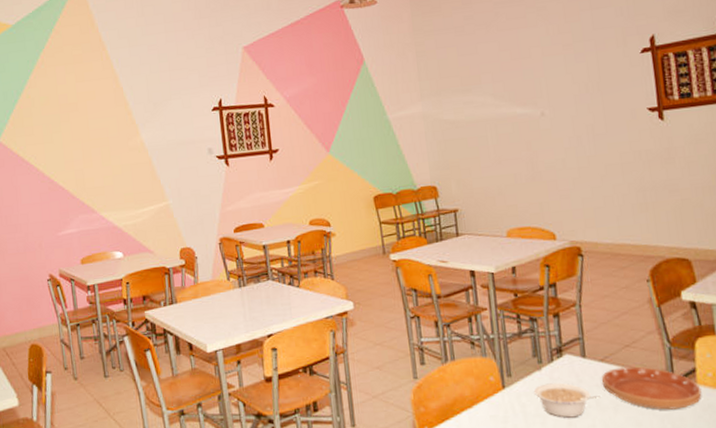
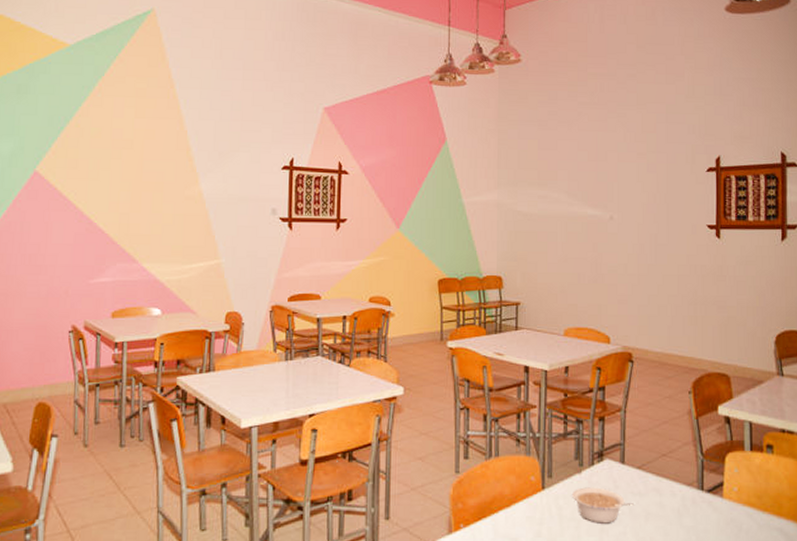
saucer: present [602,366,702,410] -> none [638,476,726,521]

